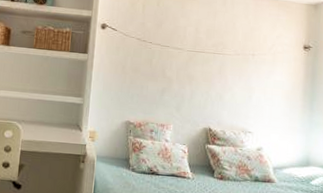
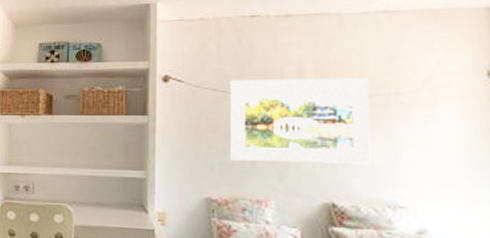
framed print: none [144,33,239,102] -> present [229,78,371,164]

